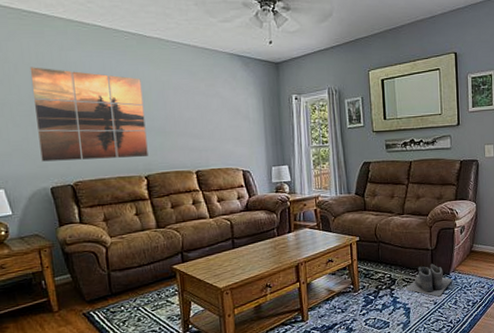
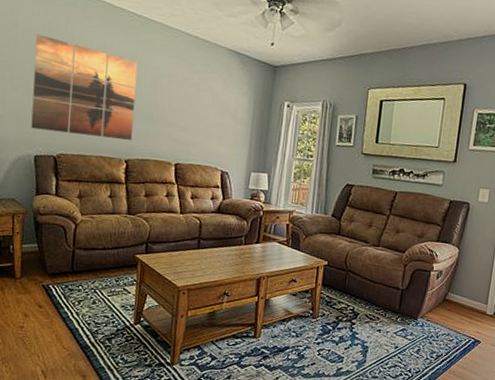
boots: present [405,263,453,297] -> none [366,304,420,341]

